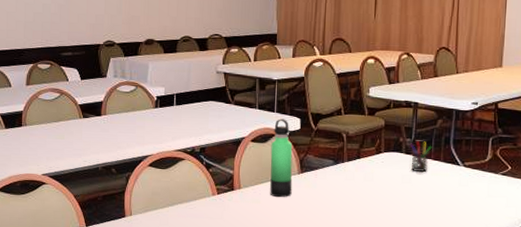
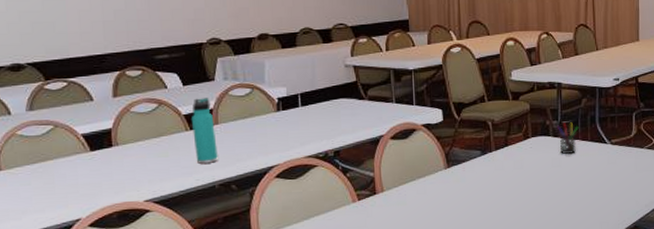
thermos bottle: none [85,91,103,148] -> present [192,98,218,164]
thermos bottle: present [270,119,293,198] -> none [413,111,440,197]

